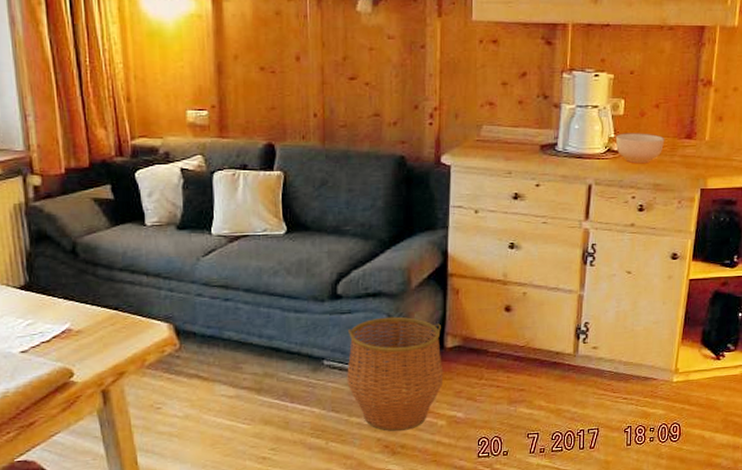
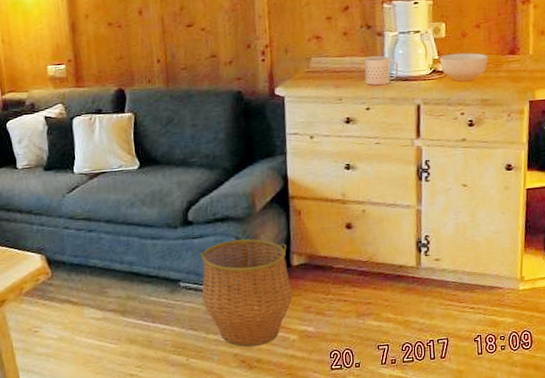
mug: none [537,129,573,161] -> present [364,56,399,86]

